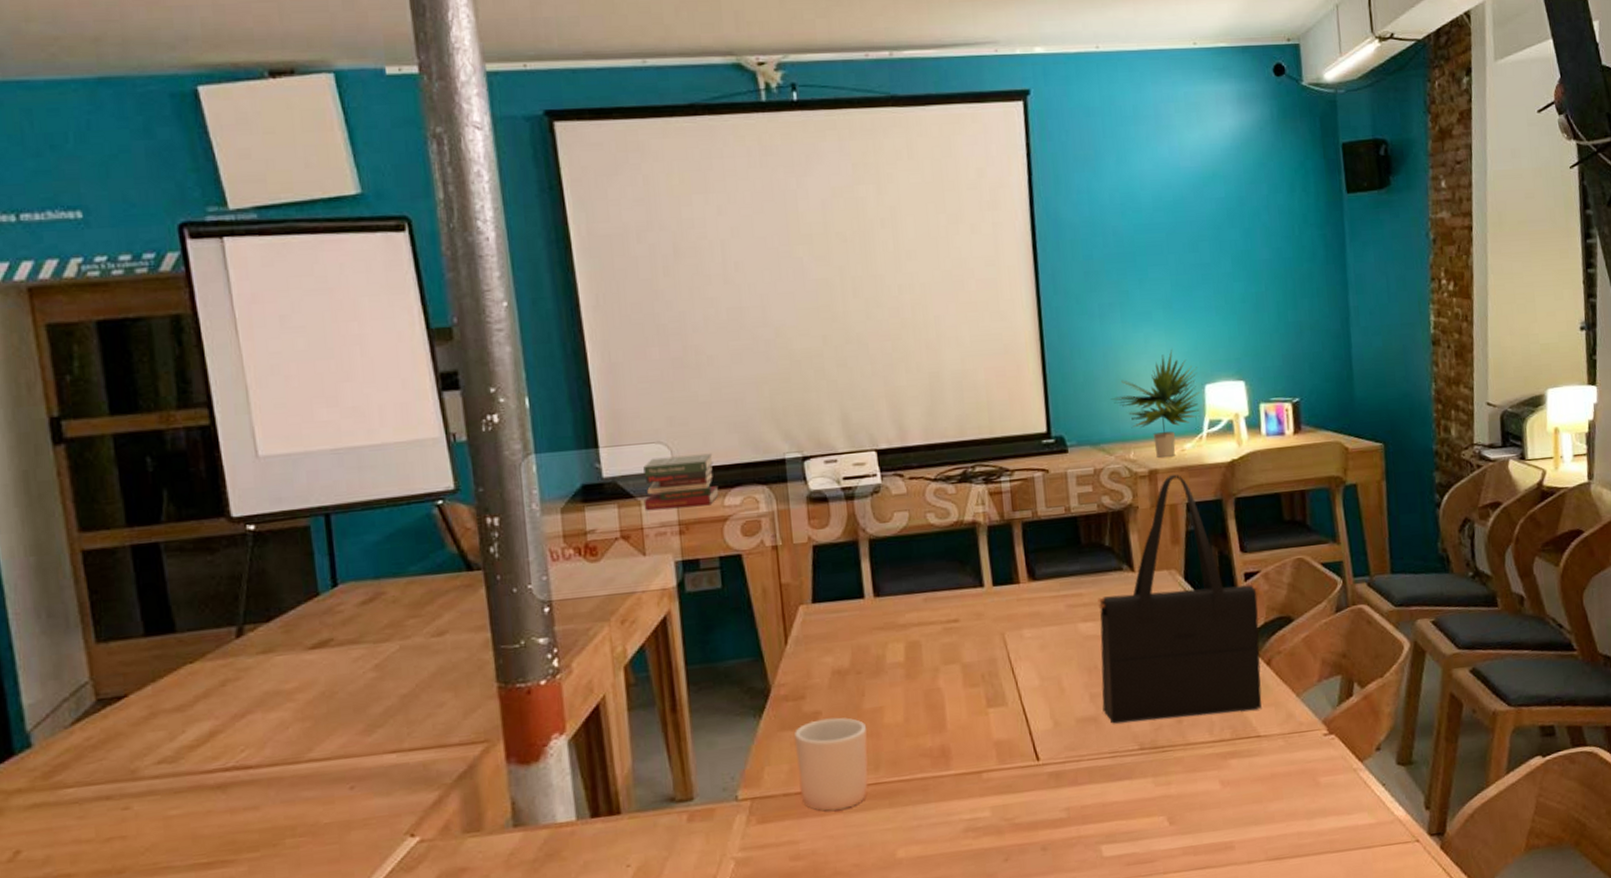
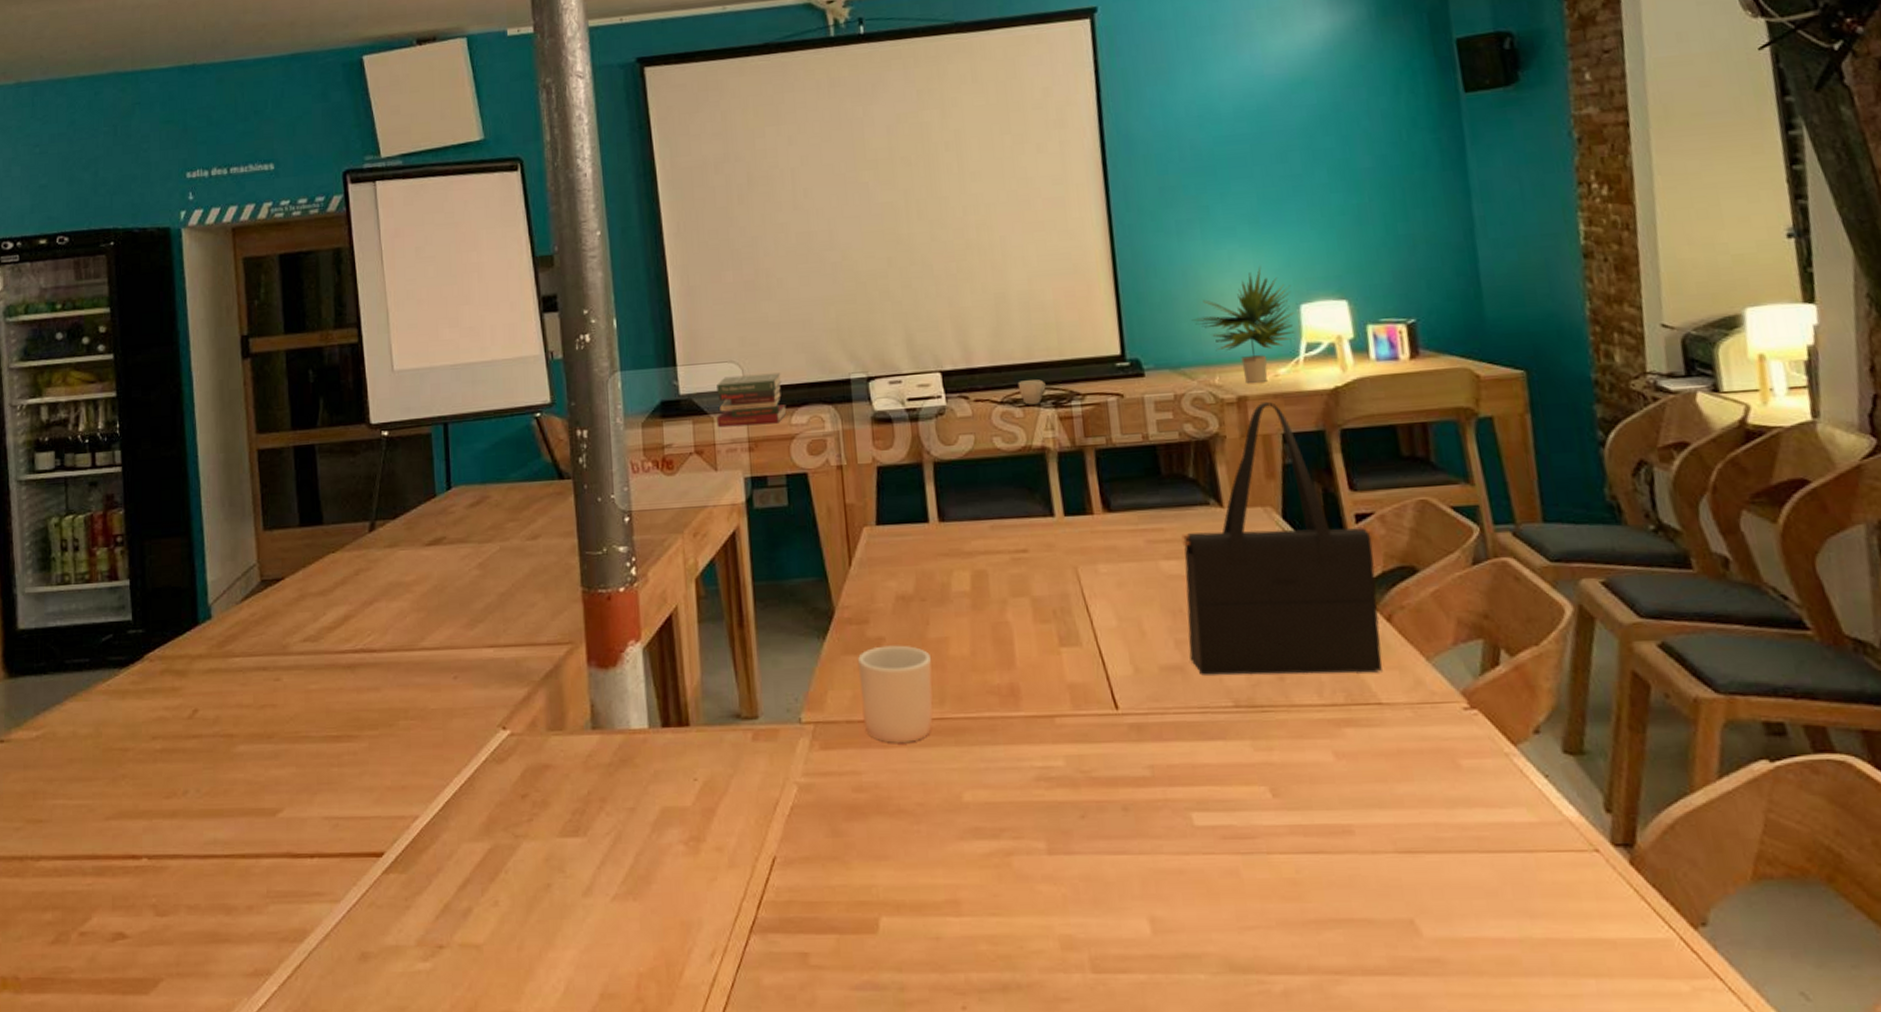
cup: none [950,457,977,482] -> present [1017,379,1046,405]

